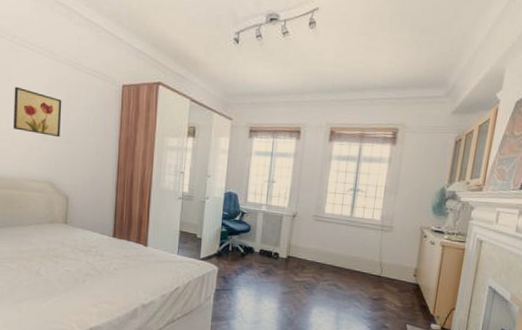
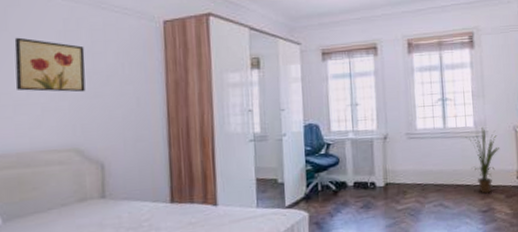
house plant: none [370,221,402,284] -> present [465,126,499,194]

